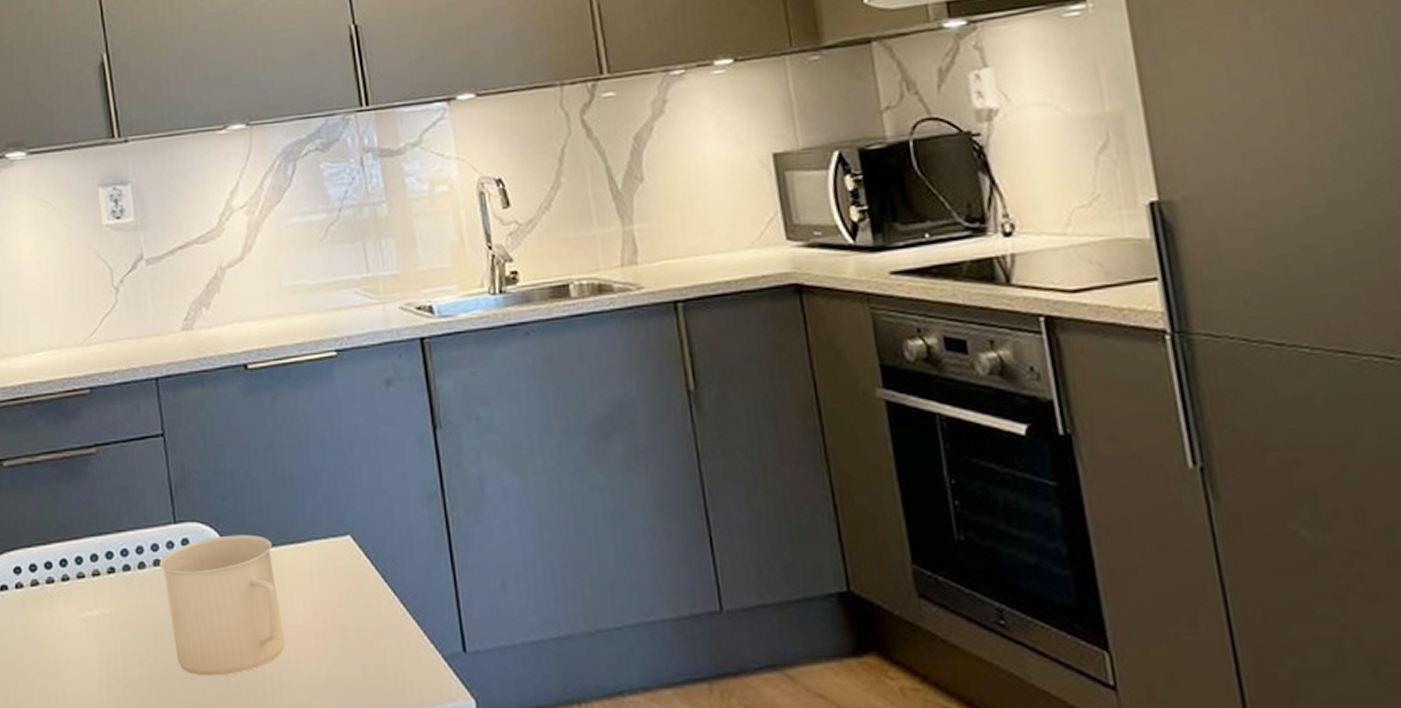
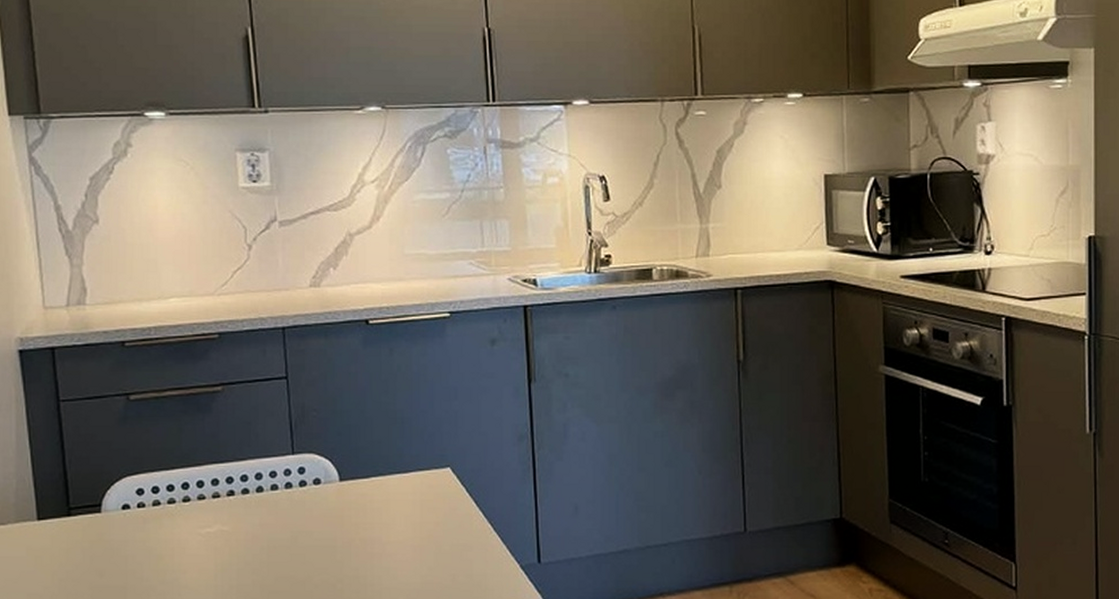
mug: present [159,534,285,676] -> none [276,465,386,583]

